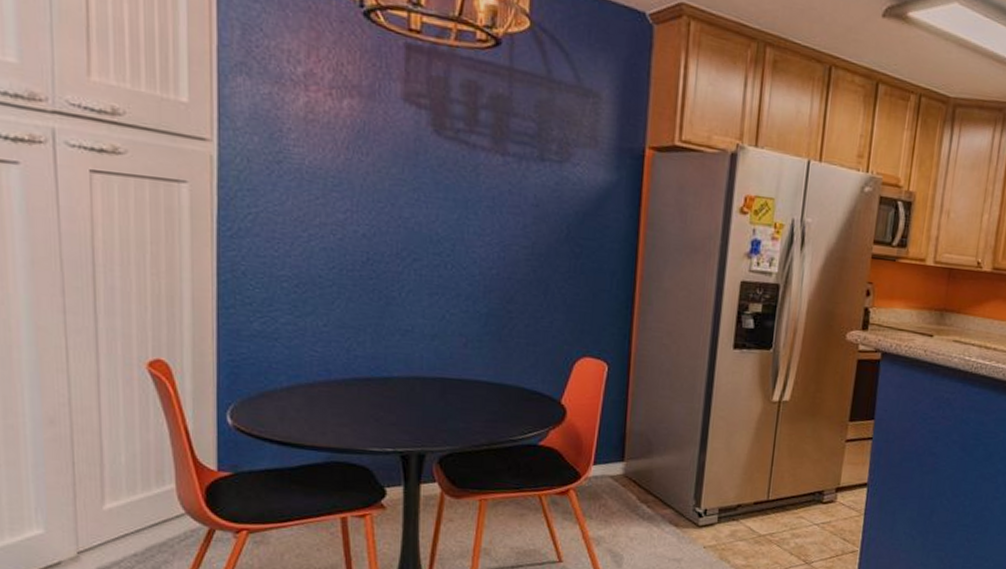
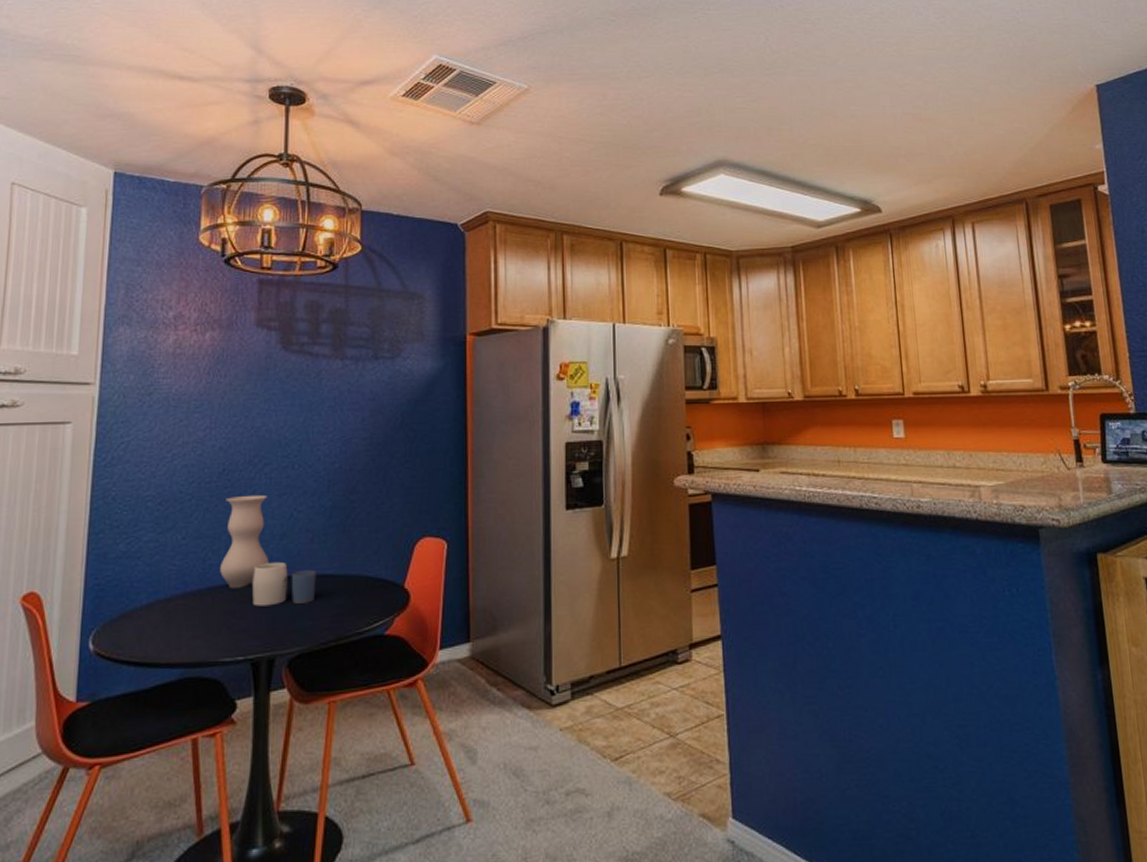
vase: none [366,289,419,384] -> present [220,494,269,589]
mug: none [400,361,439,404] -> present [251,561,288,607]
mug: none [442,373,470,406] -> present [291,569,316,604]

